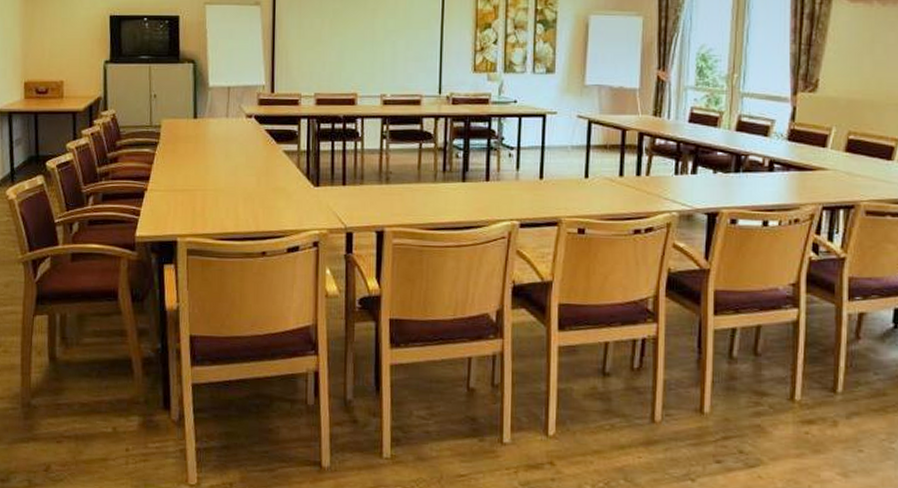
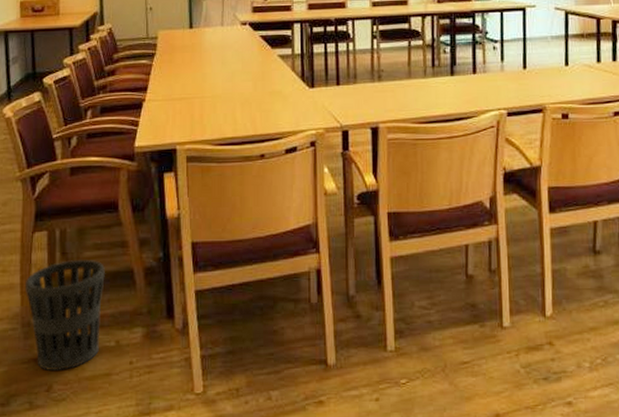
wastebasket: none [25,345,104,452] -> present [24,260,105,370]

